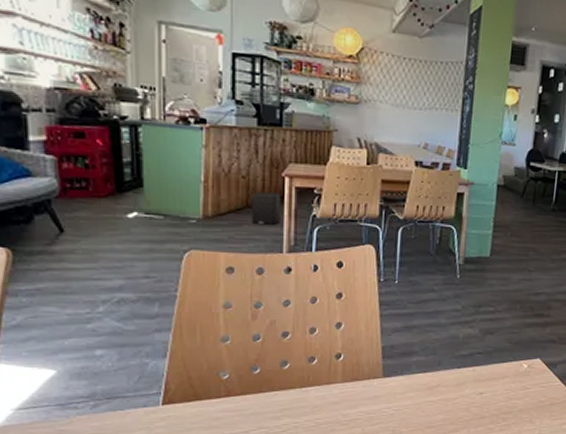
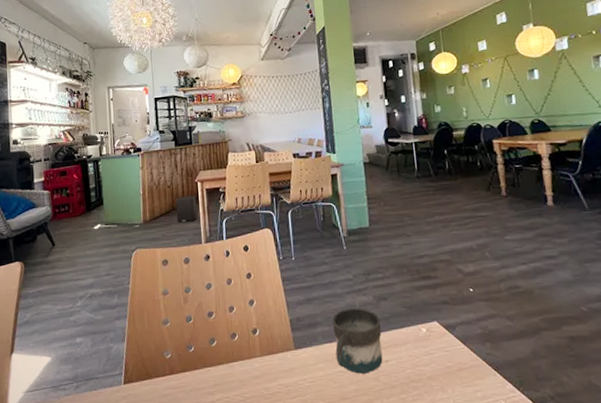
mug: none [428,340,482,404] -> present [332,308,383,374]

